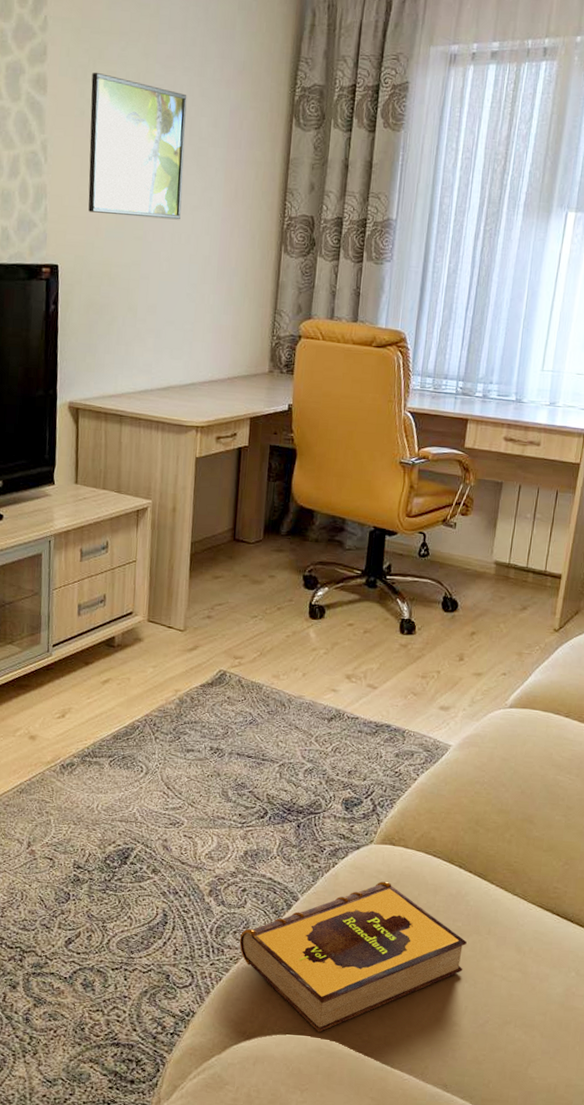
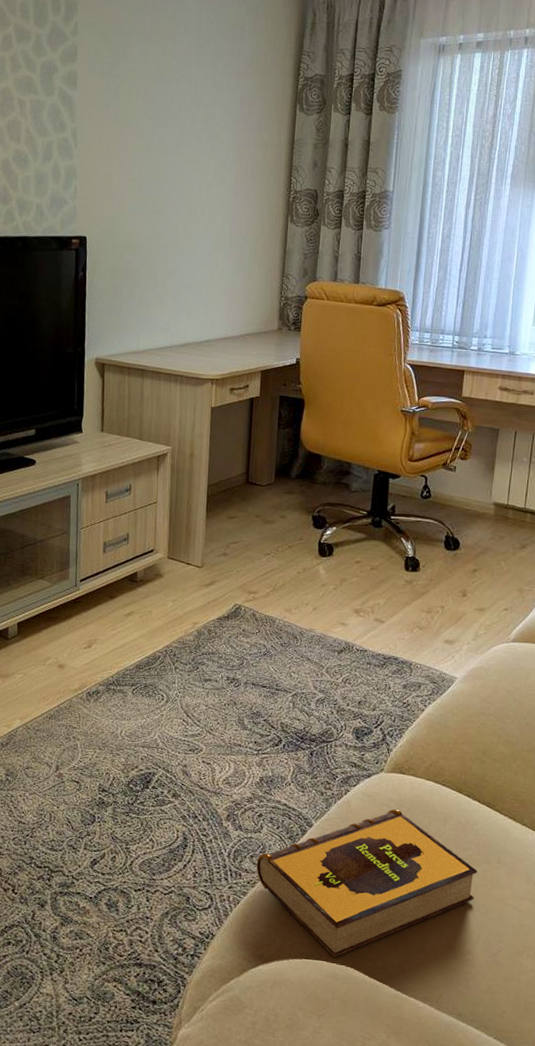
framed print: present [88,72,187,220] -> none [113,69,202,195]

